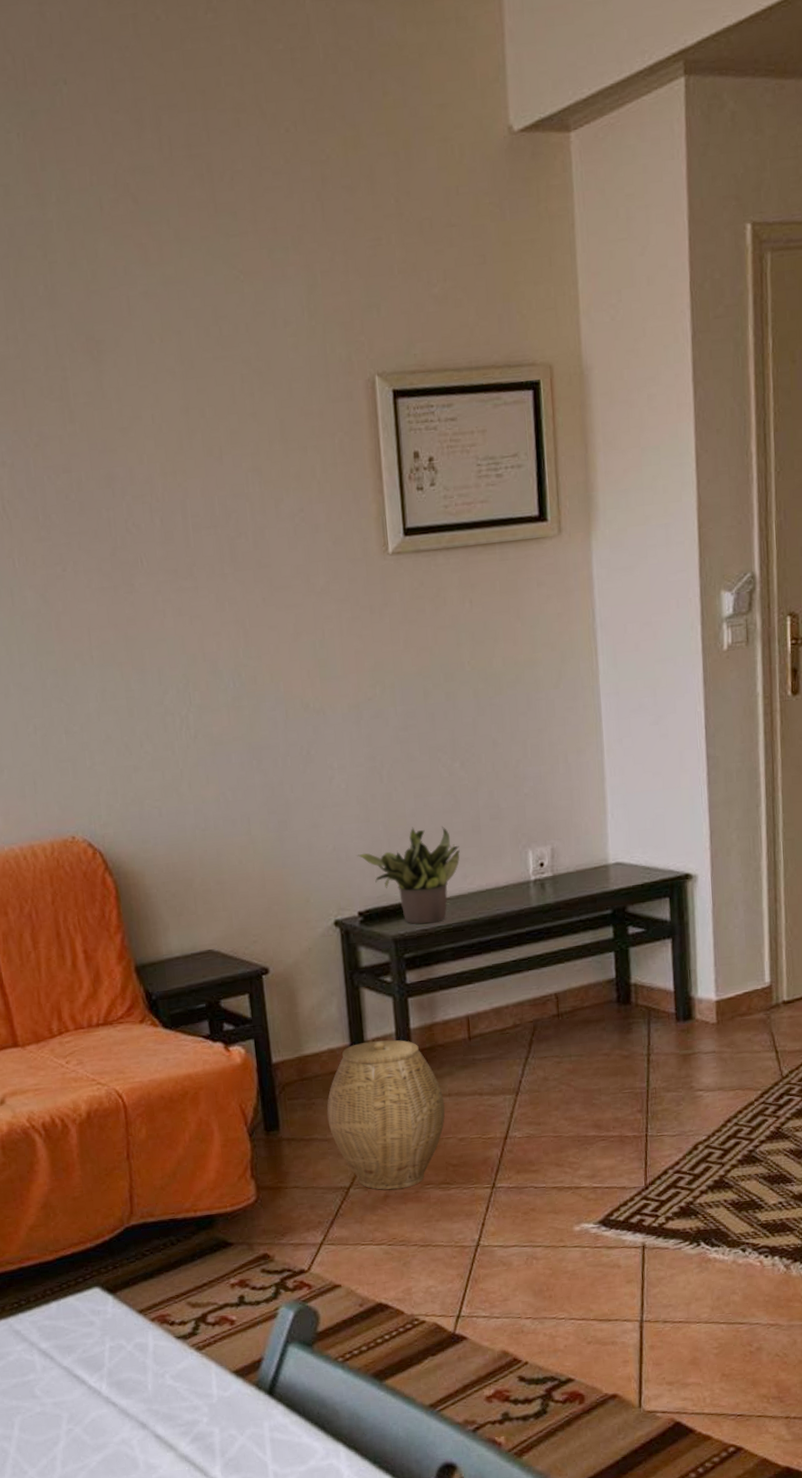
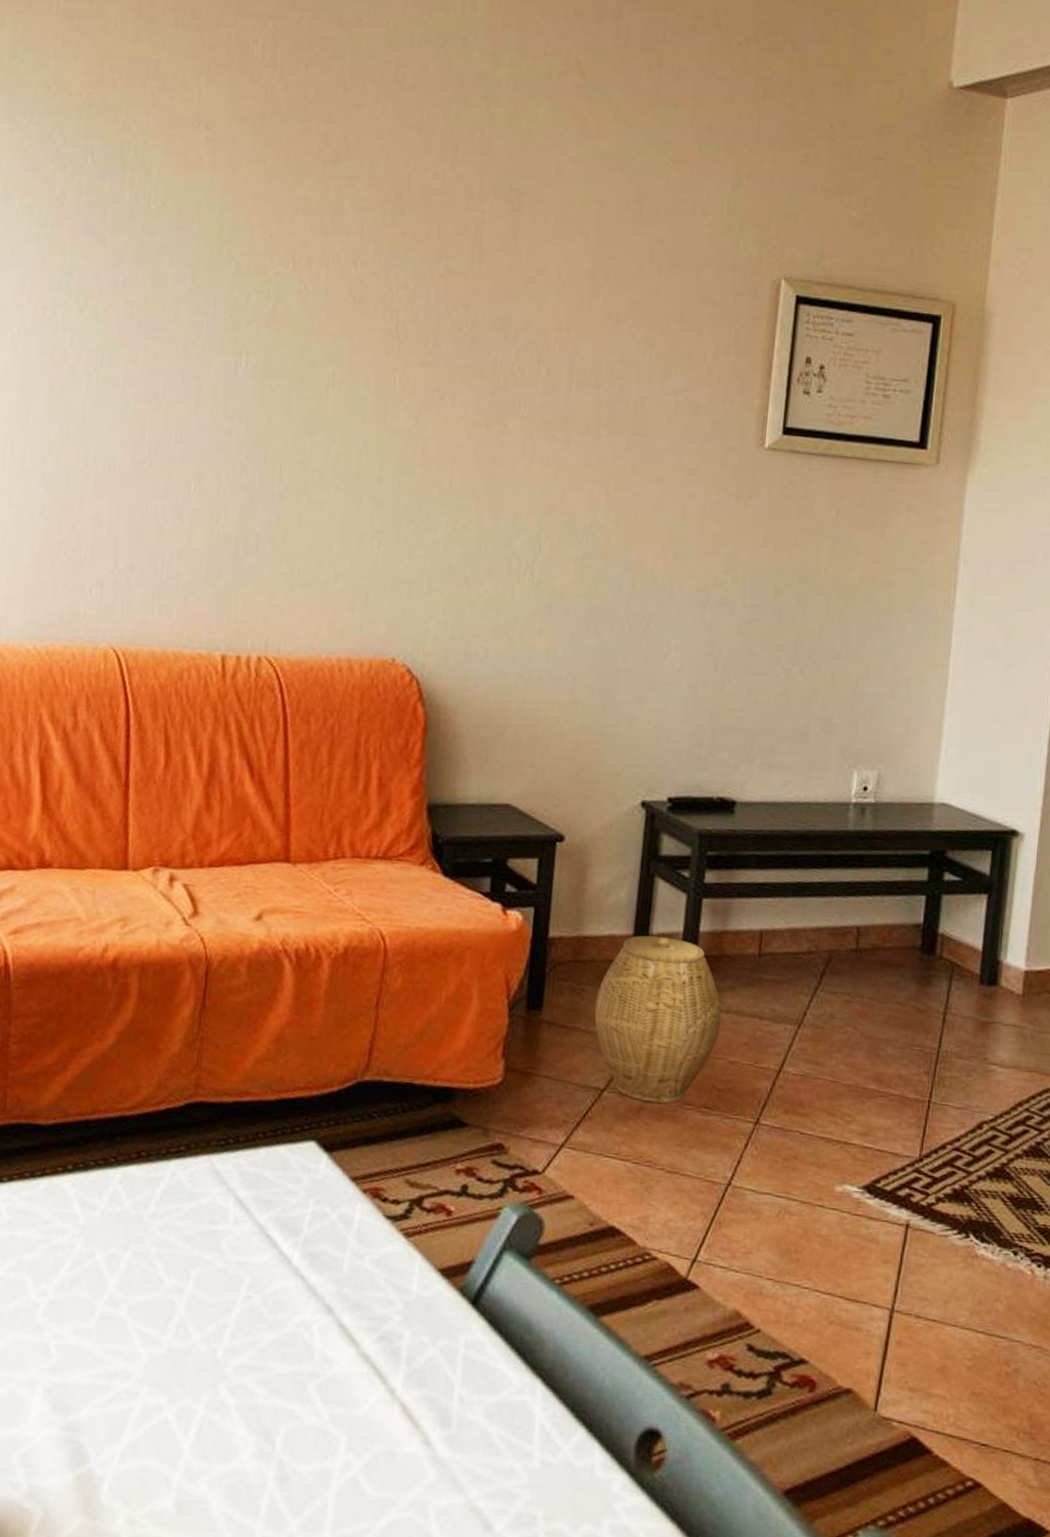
potted plant: present [357,826,460,924] -> none [677,722,784,826]

